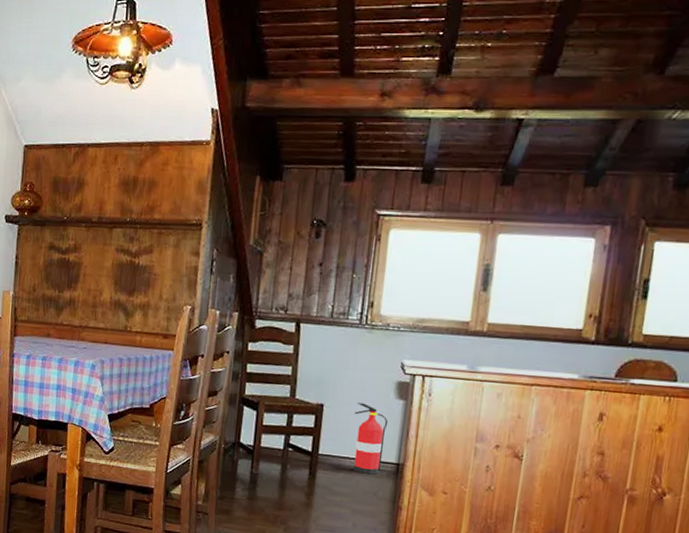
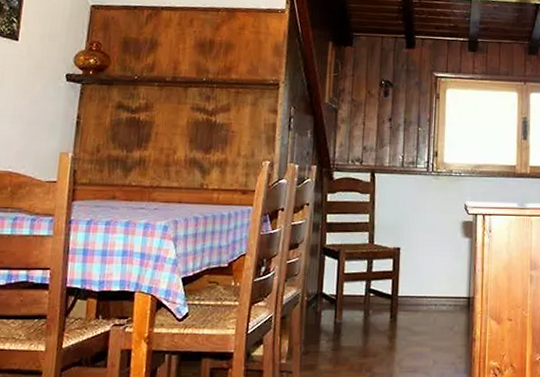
fire extinguisher: present [353,402,389,475] -> none [428,243,458,311]

